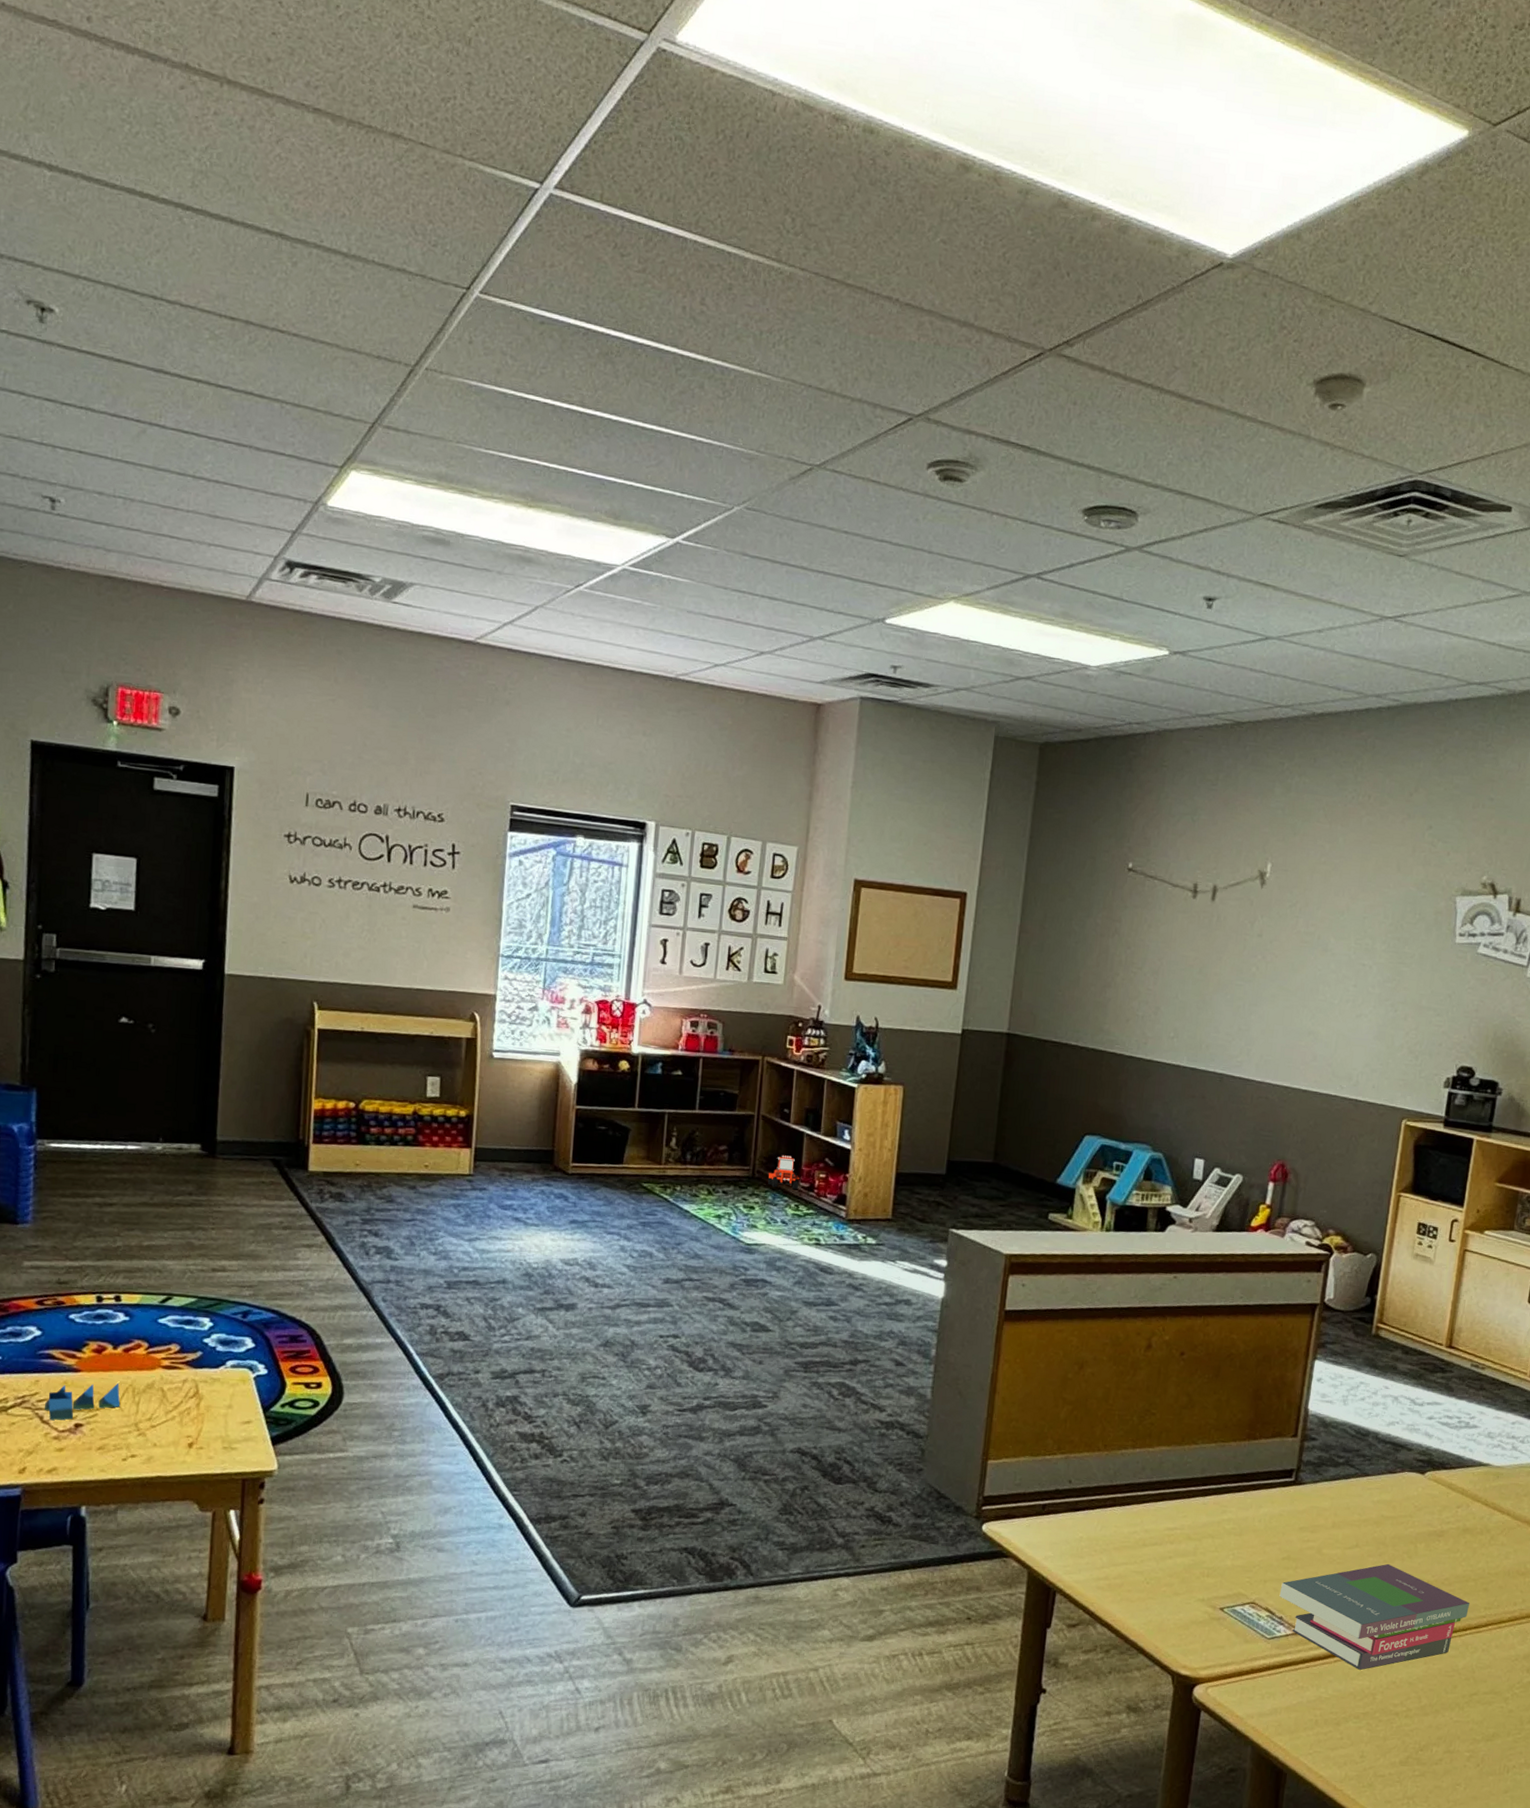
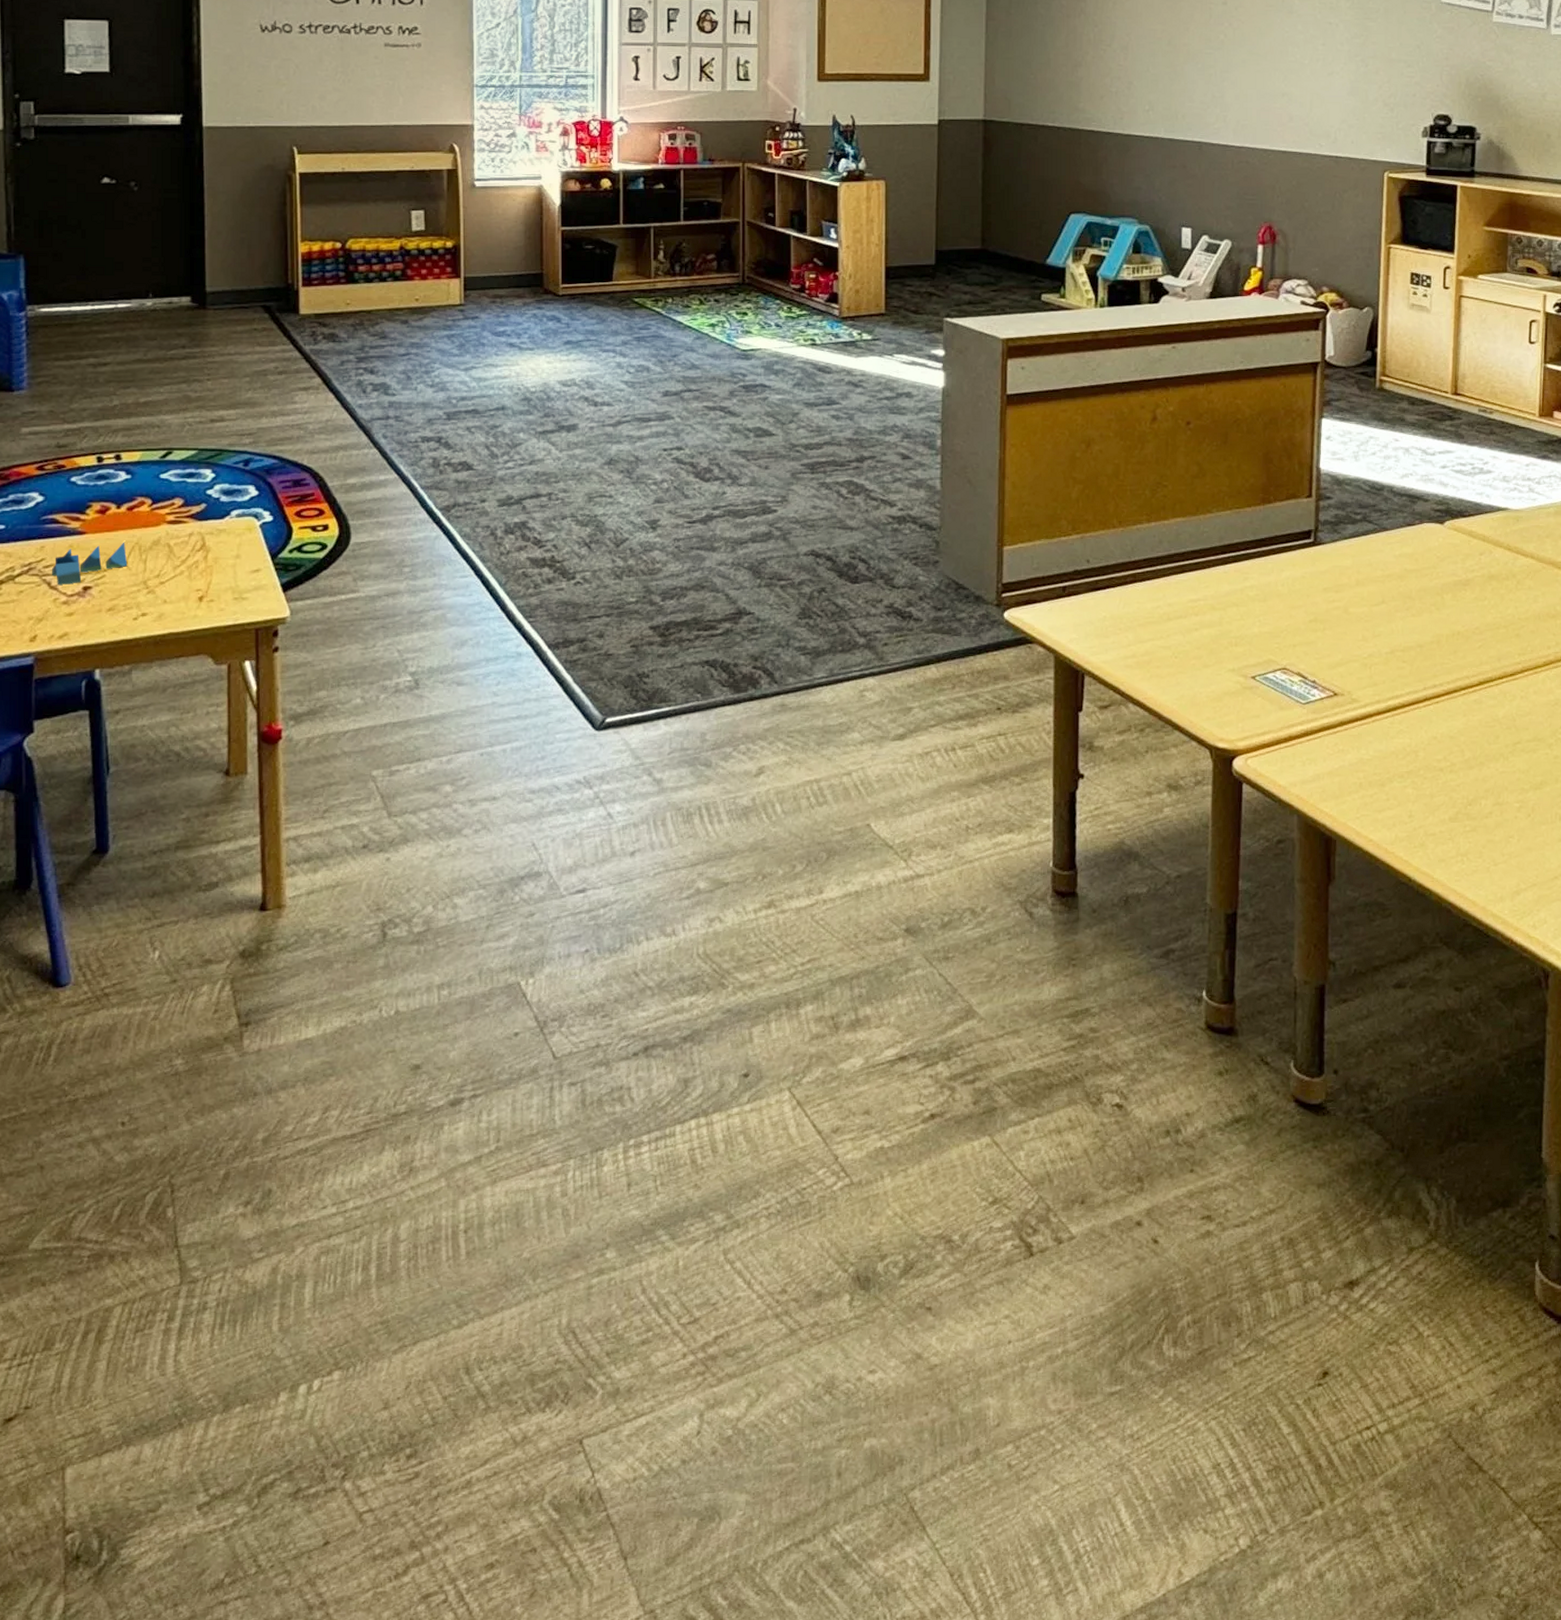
toy truck: present [767,1155,800,1190] -> none [758,259,790,292]
books: present [1279,1563,1469,1670] -> none [1310,617,1503,728]

